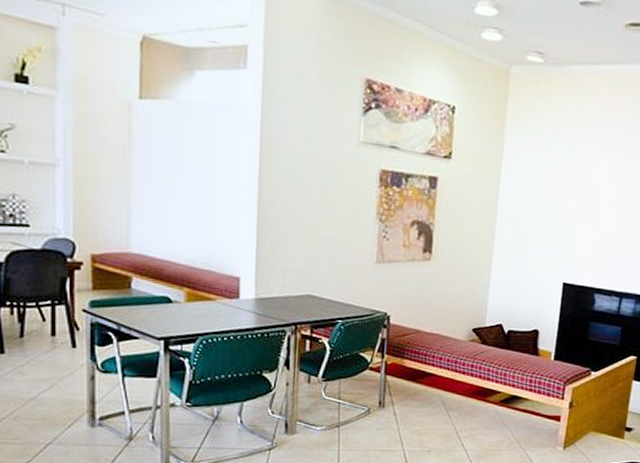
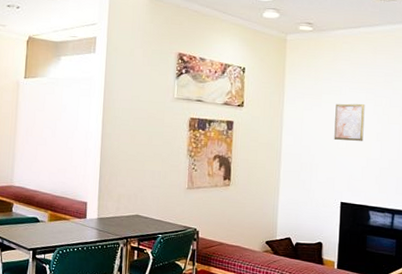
wall art: none [560,161,600,210] -> present [334,103,365,141]

